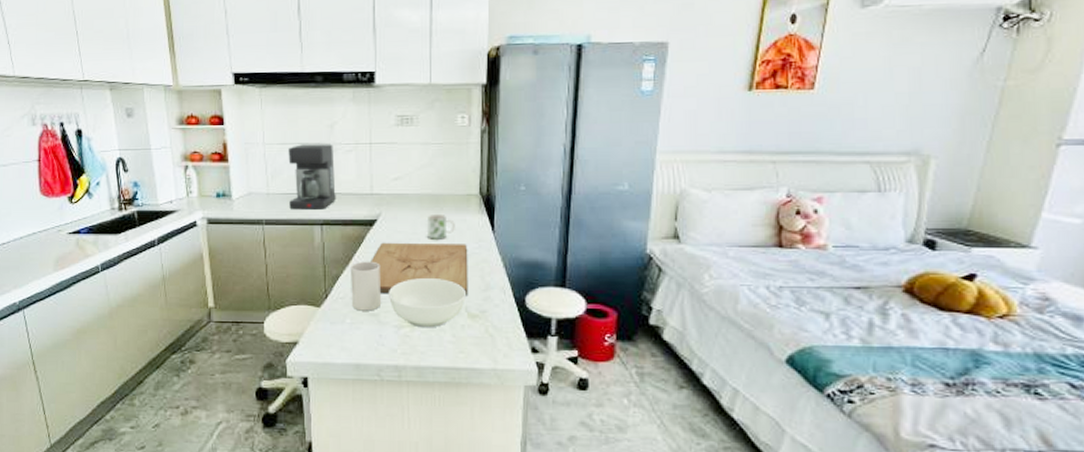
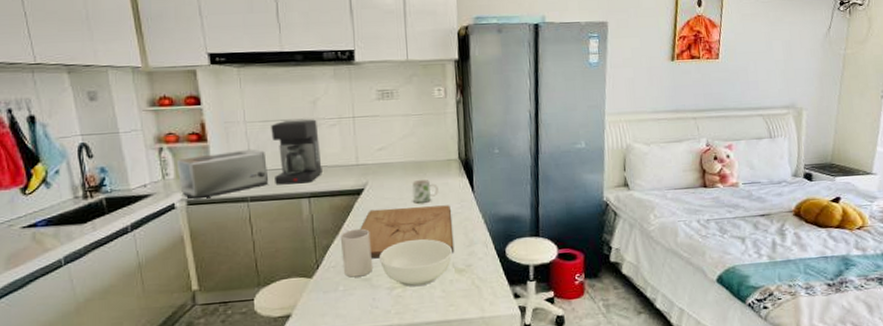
toaster: none [199,171,283,219] -> present [176,149,268,200]

